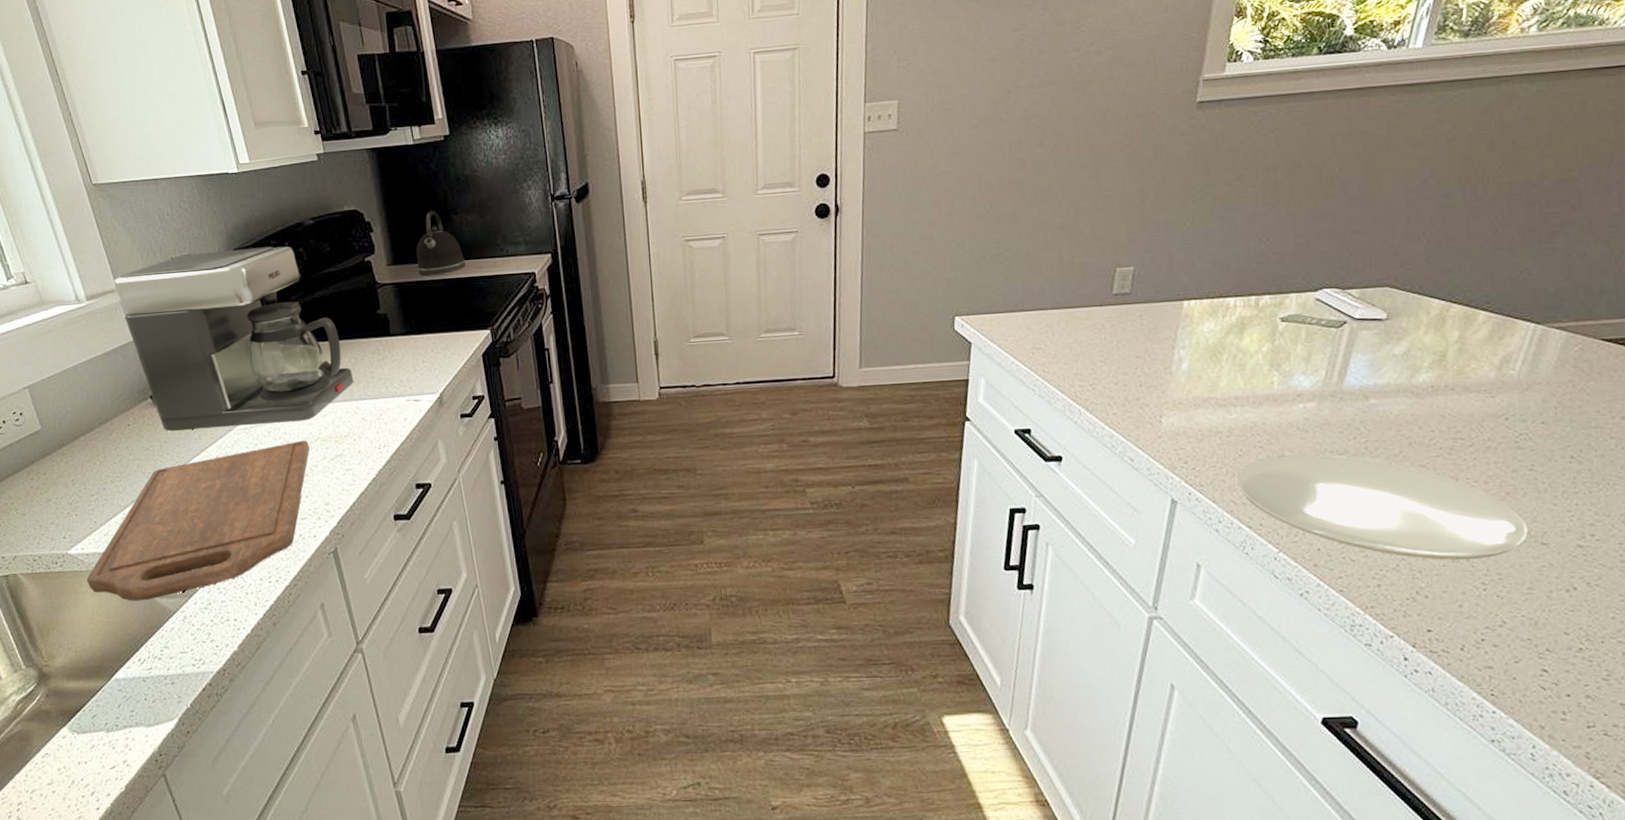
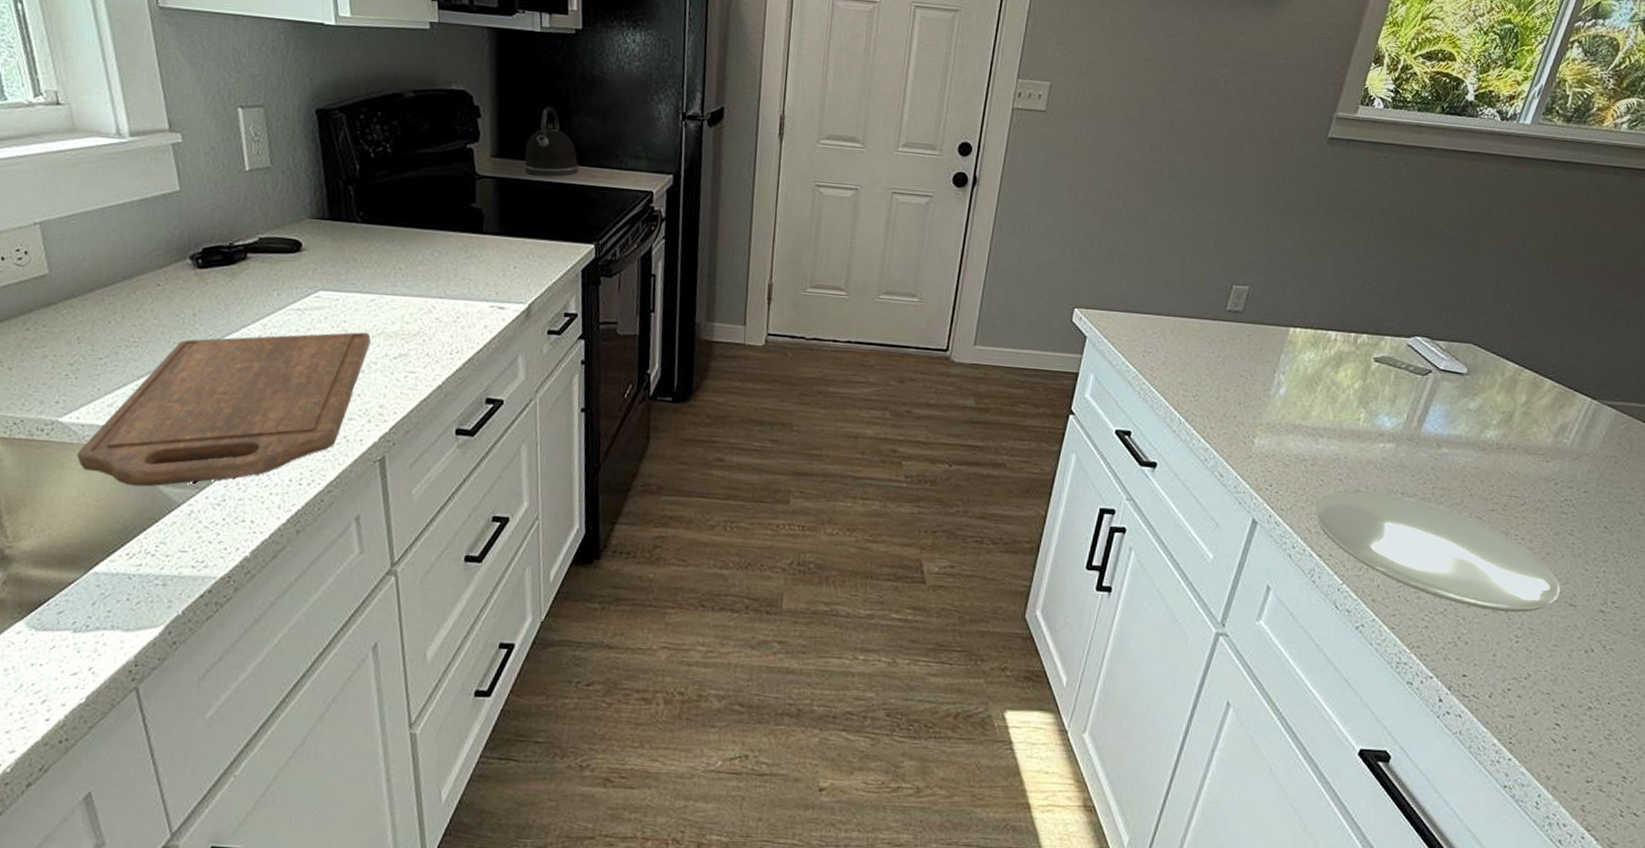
coffee maker: present [113,246,354,431] -> none [165,104,434,312]

